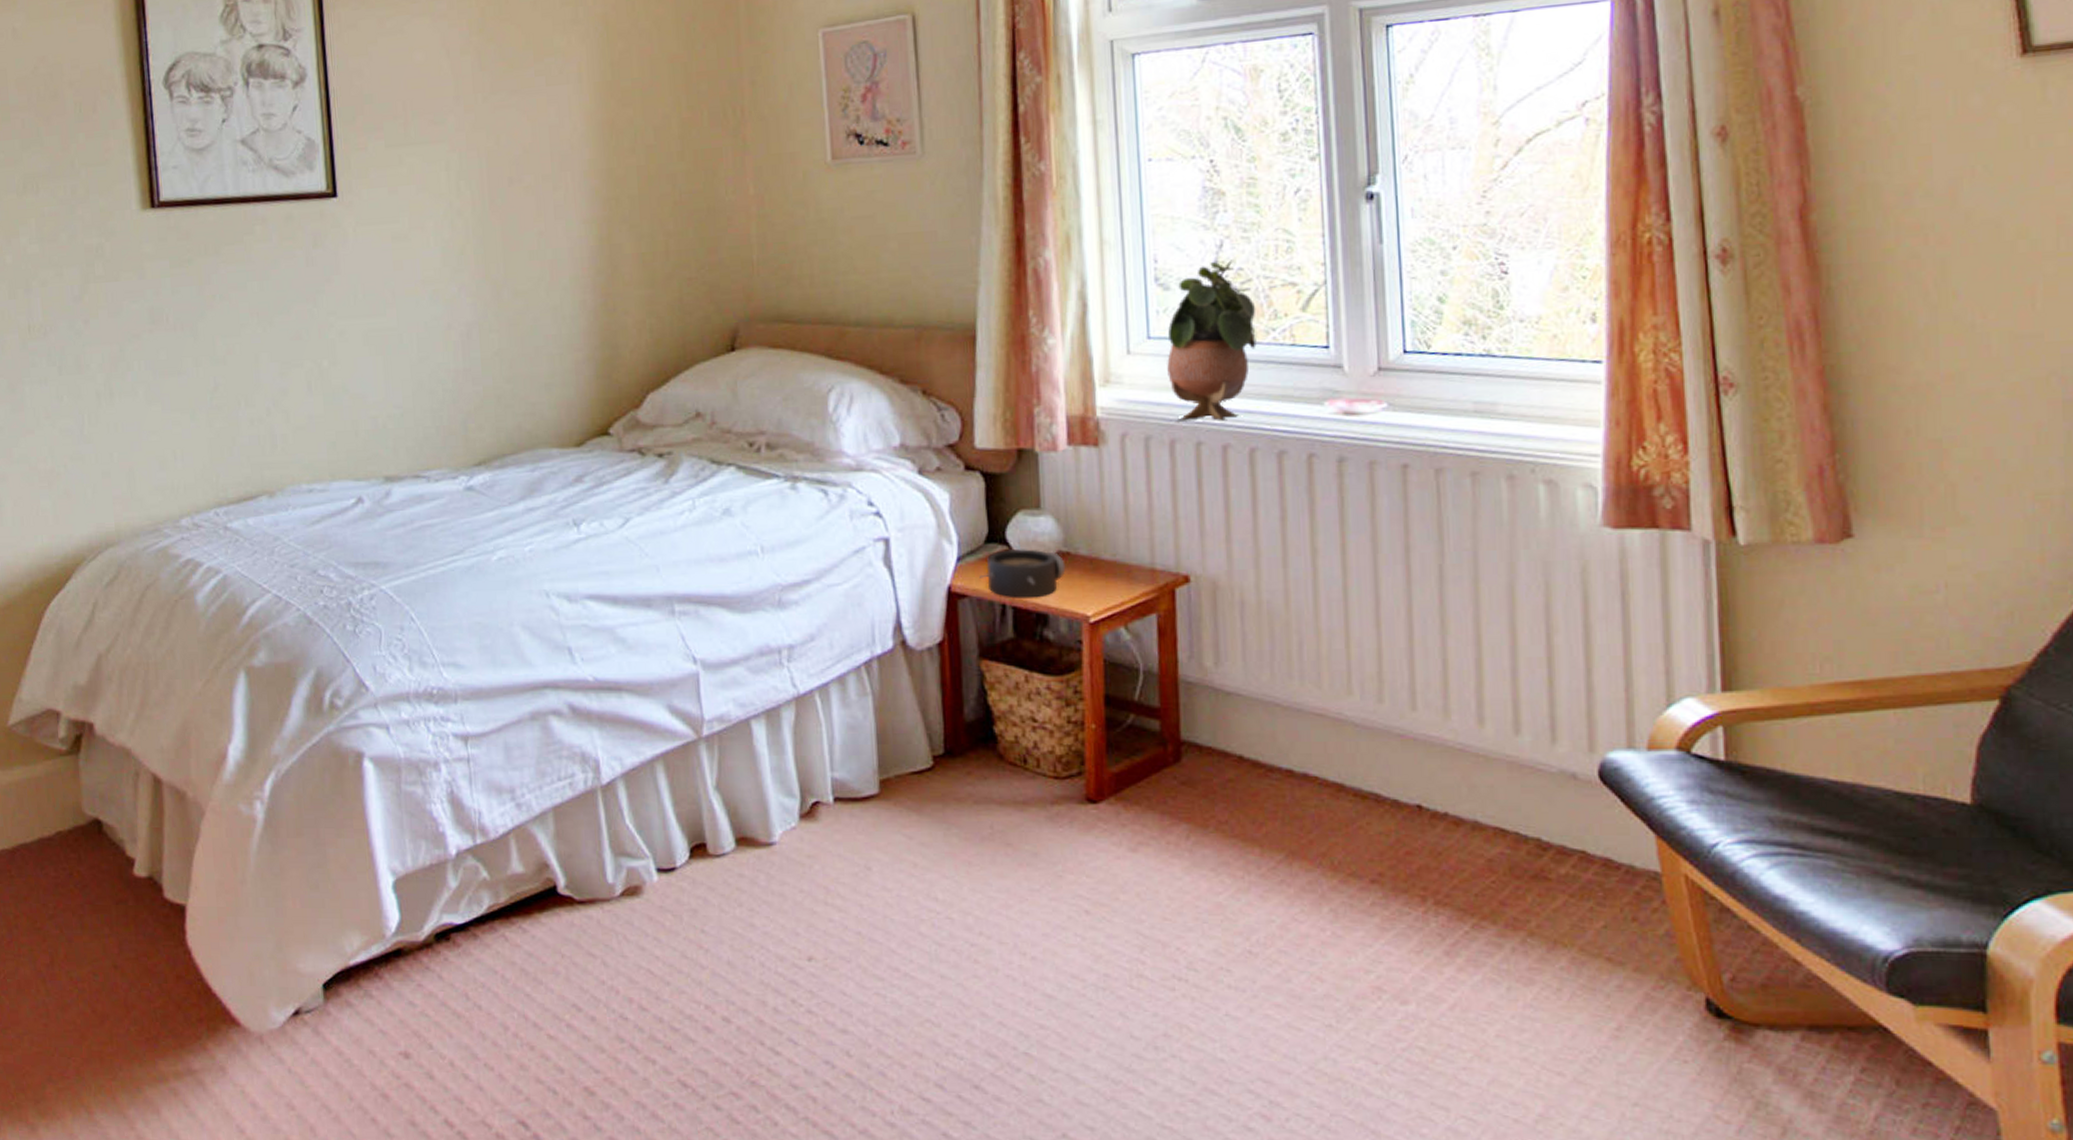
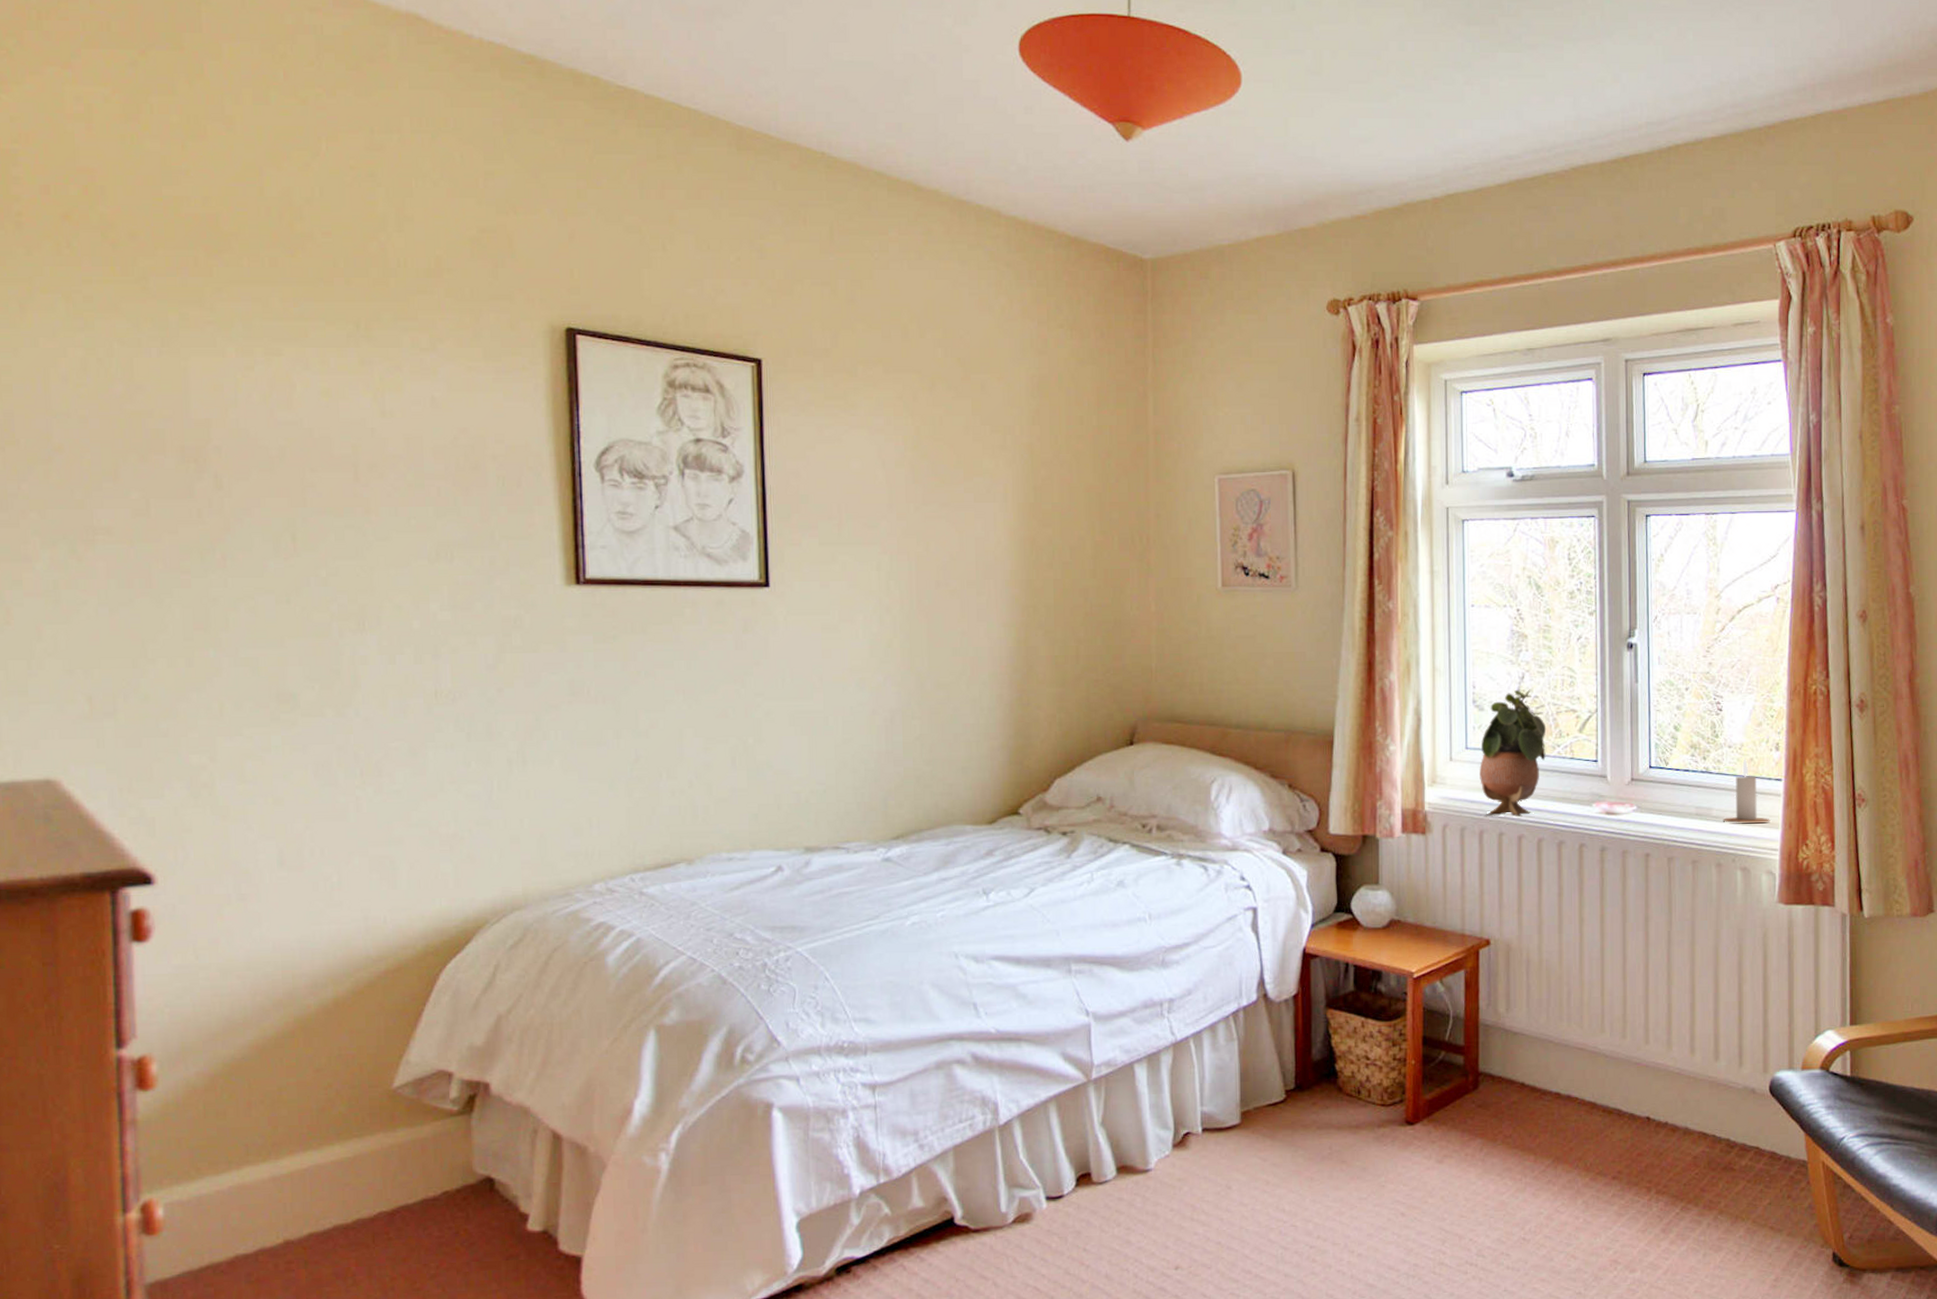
alarm clock: present [979,548,1066,598] -> none [1329,916,1397,958]
candle: none [1514,334,1587,422] -> present [1722,758,1770,824]

